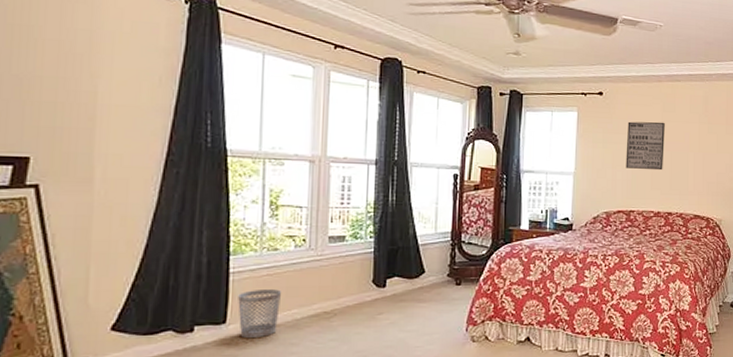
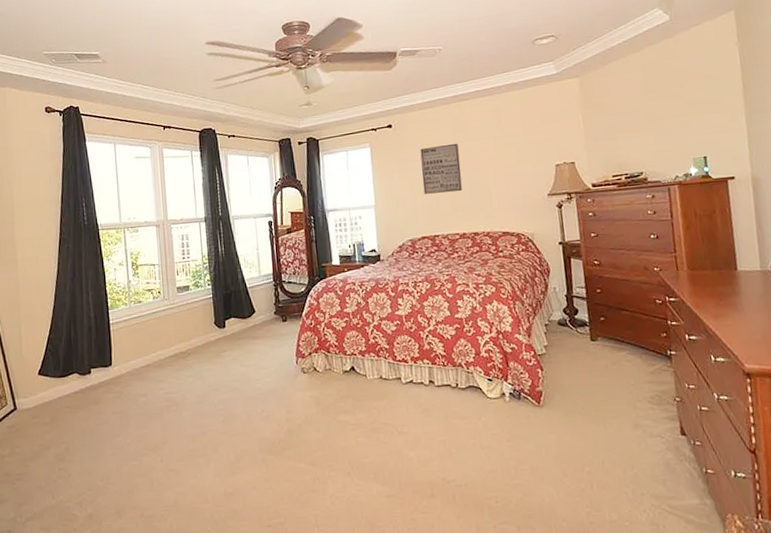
wastebasket: present [238,289,282,339] -> none [118,335,148,378]

